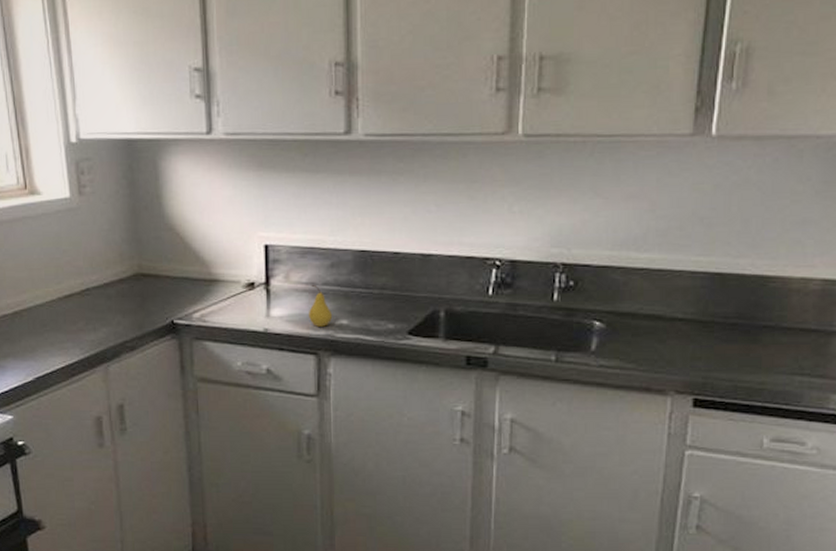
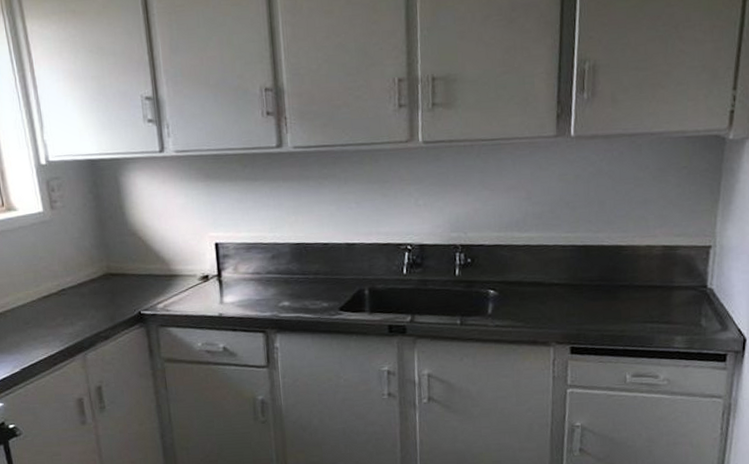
fruit: present [309,284,333,327] -> none [256,273,276,309]

